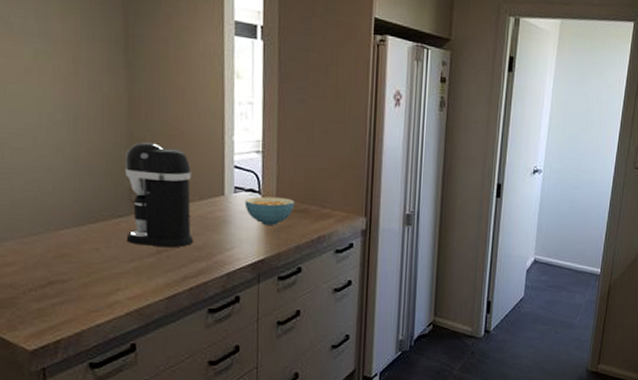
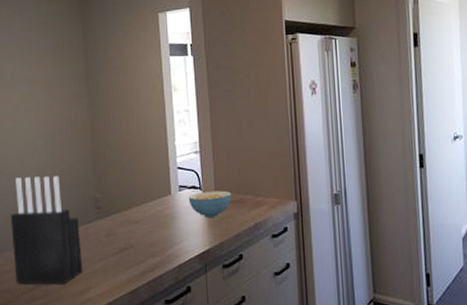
knife block: none [15,154,109,283] -> present [10,175,82,285]
coffee maker: present [125,142,193,248] -> none [91,156,148,247]

